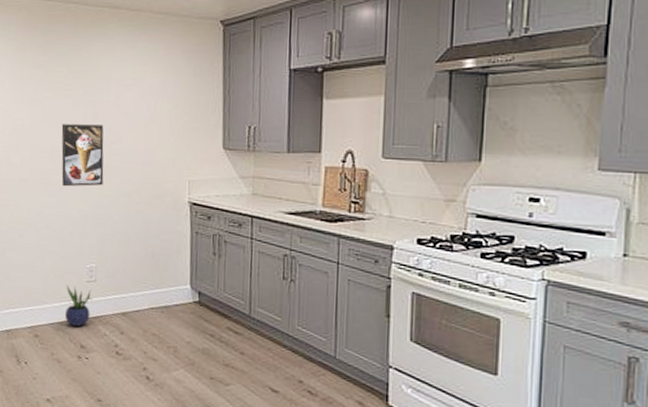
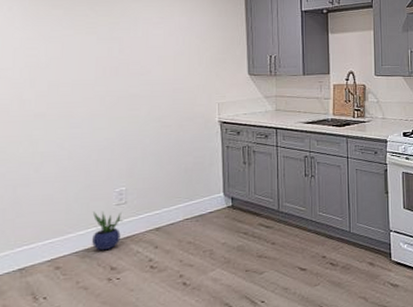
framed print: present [61,124,104,187] -> none [84,59,133,118]

